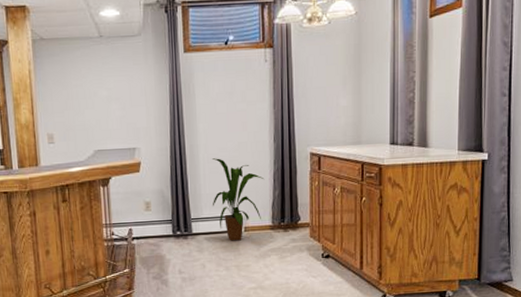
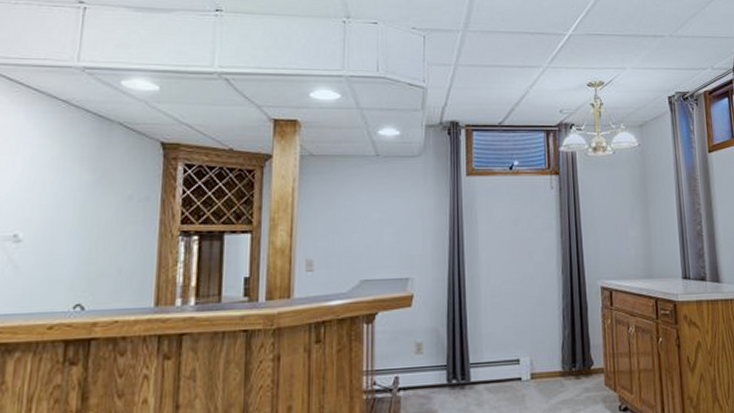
house plant: present [212,158,265,241] -> none [494,291,553,392]

